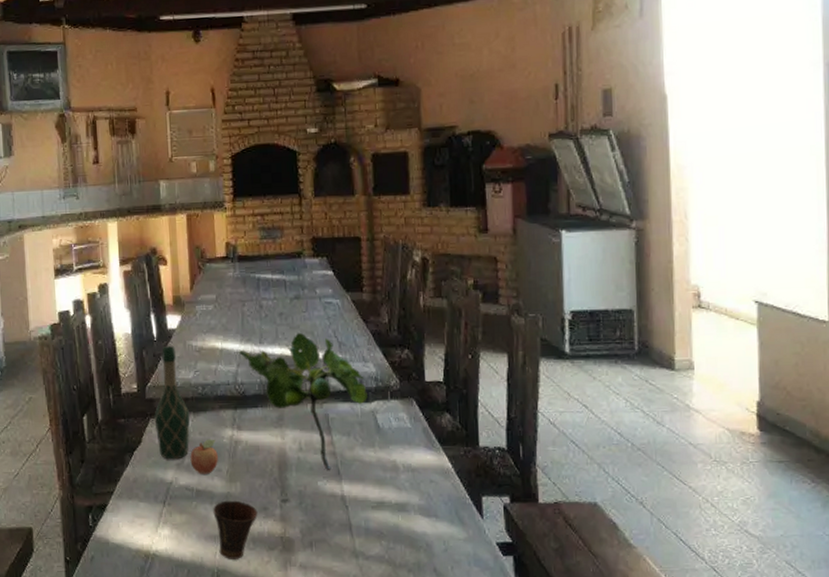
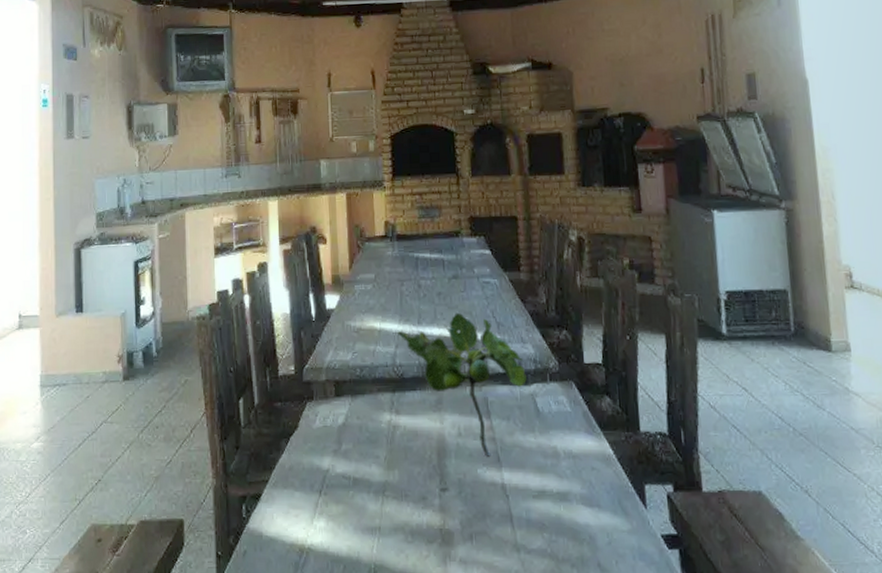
wine bottle: present [154,345,191,460] -> none [311,325,348,446]
fruit: present [190,439,218,474] -> none [347,423,376,461]
cup: present [213,500,258,559] -> none [370,489,416,554]

